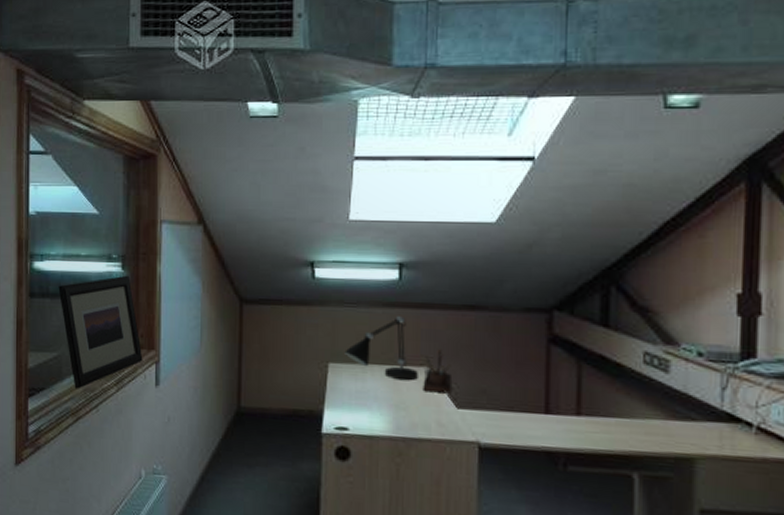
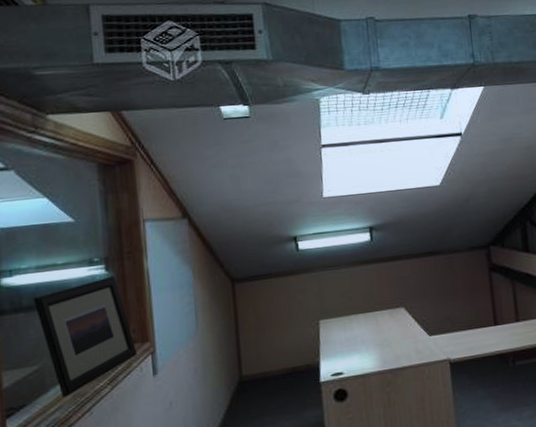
desk lamp: present [345,316,418,381] -> none [332,270,396,323]
desk organizer: present [423,349,453,394] -> none [399,291,424,328]

